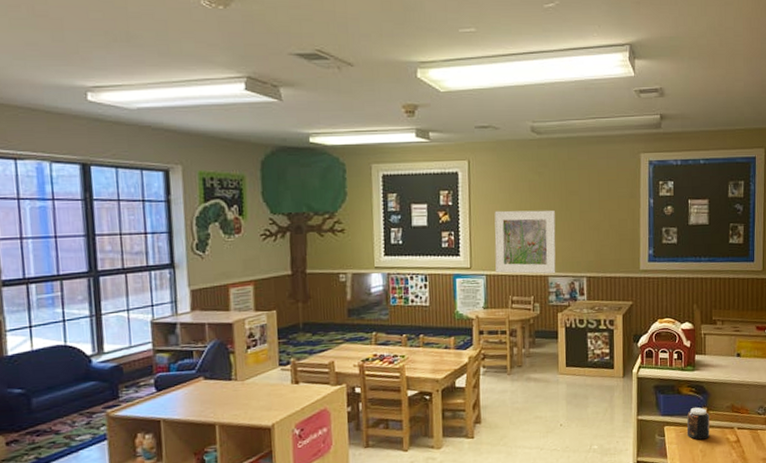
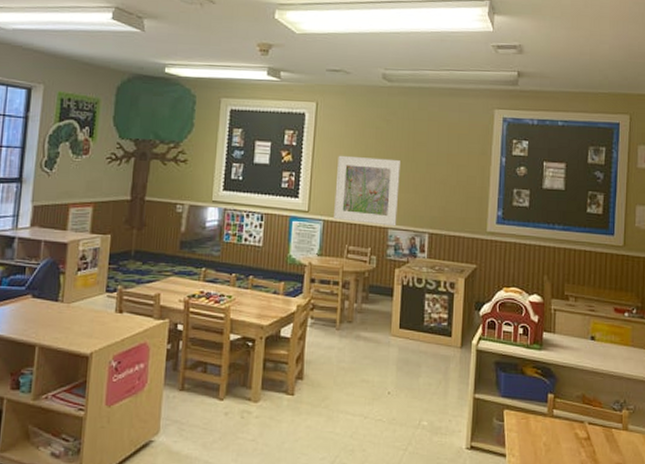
jar: present [686,407,710,440] -> none [529,392,556,431]

